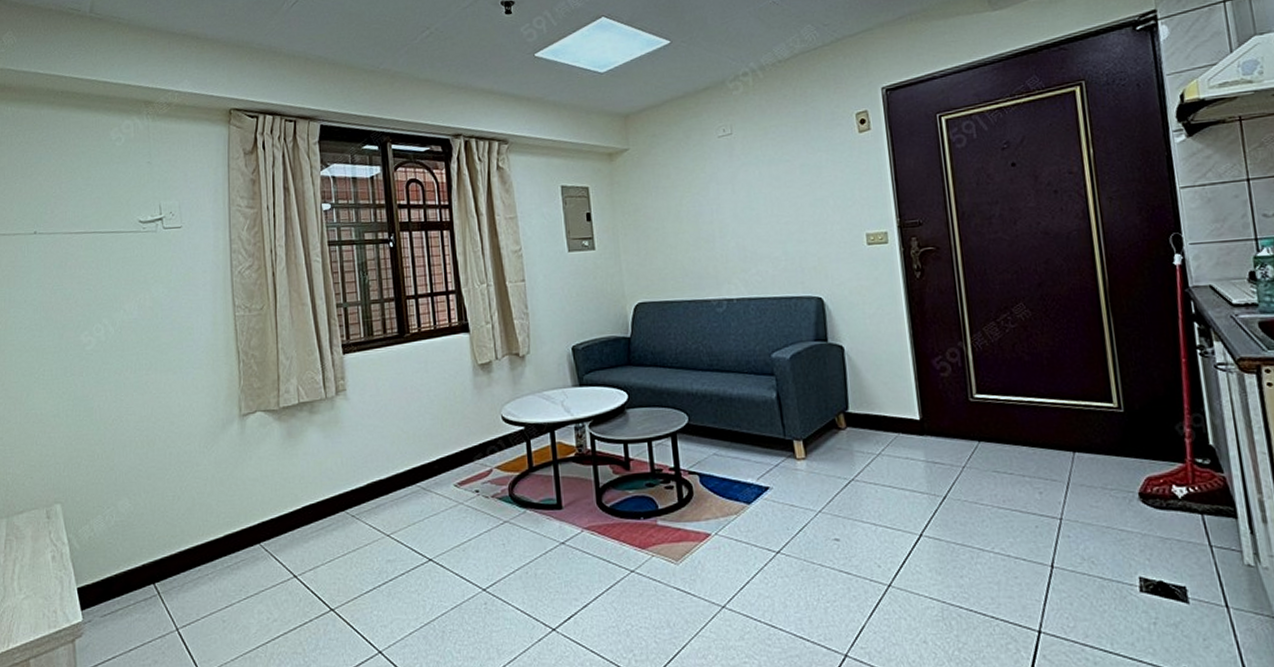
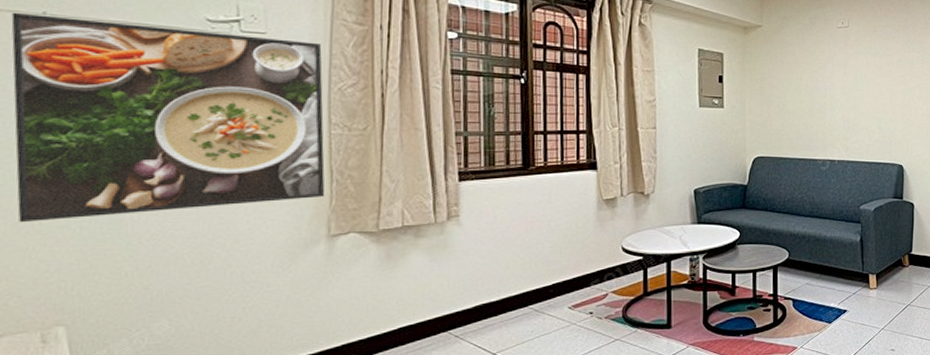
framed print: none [16,230,235,414] -> present [11,12,325,223]

